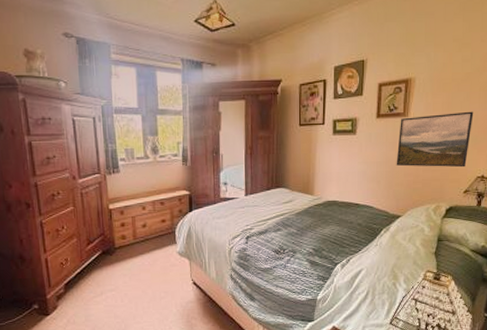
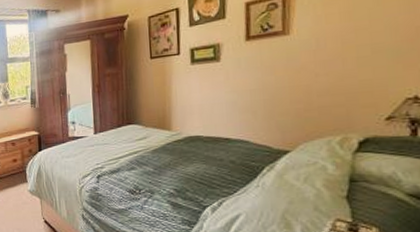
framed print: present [396,111,474,168] -> none [277,17,391,93]

